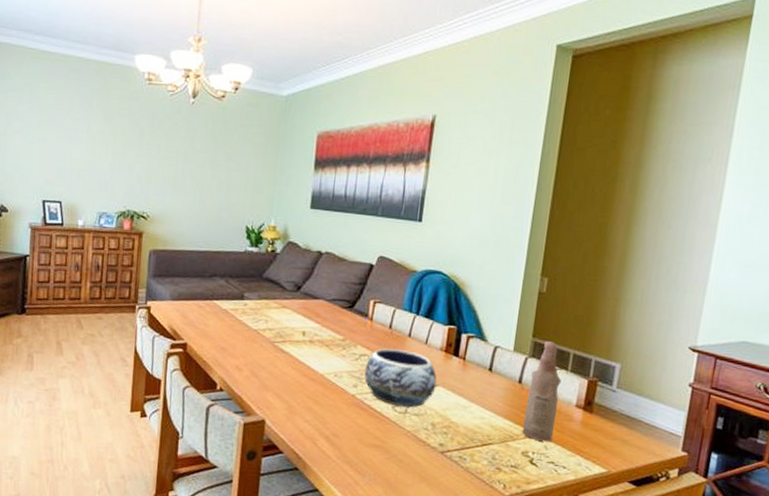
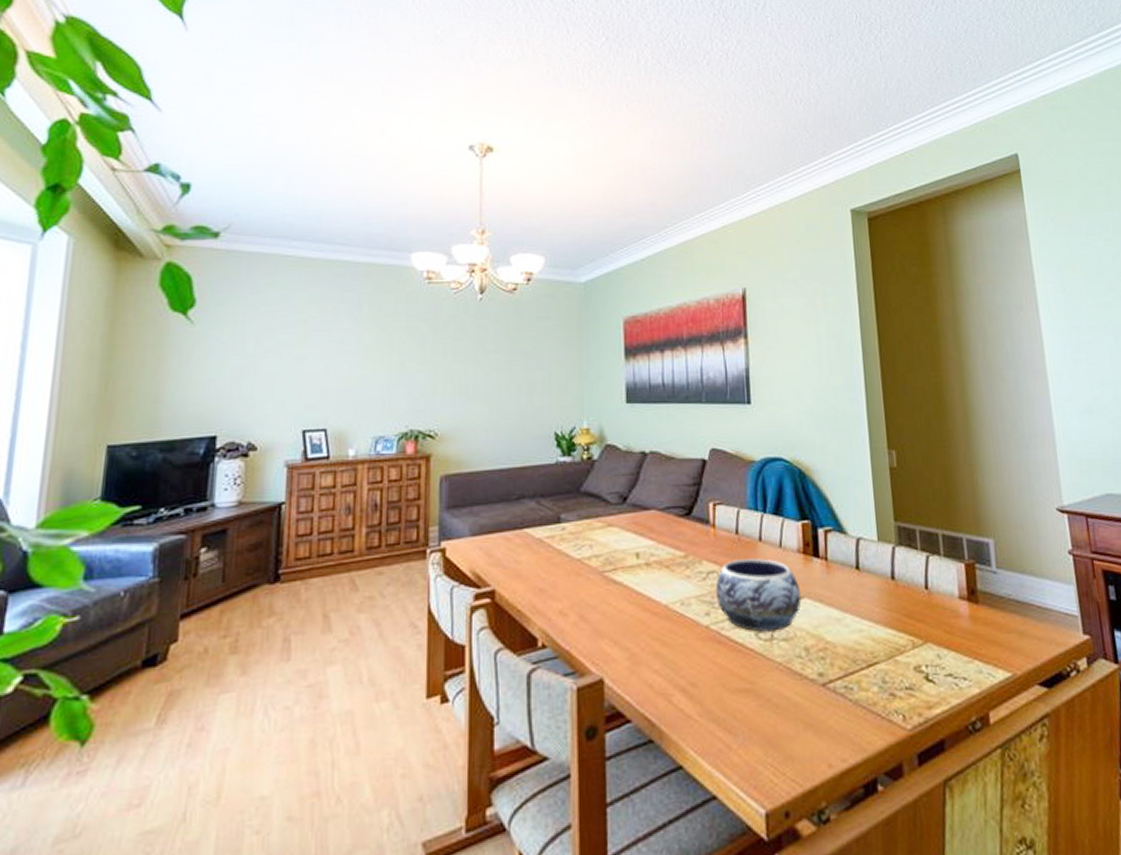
bottle: present [522,341,562,442] -> none [902,523,945,650]

